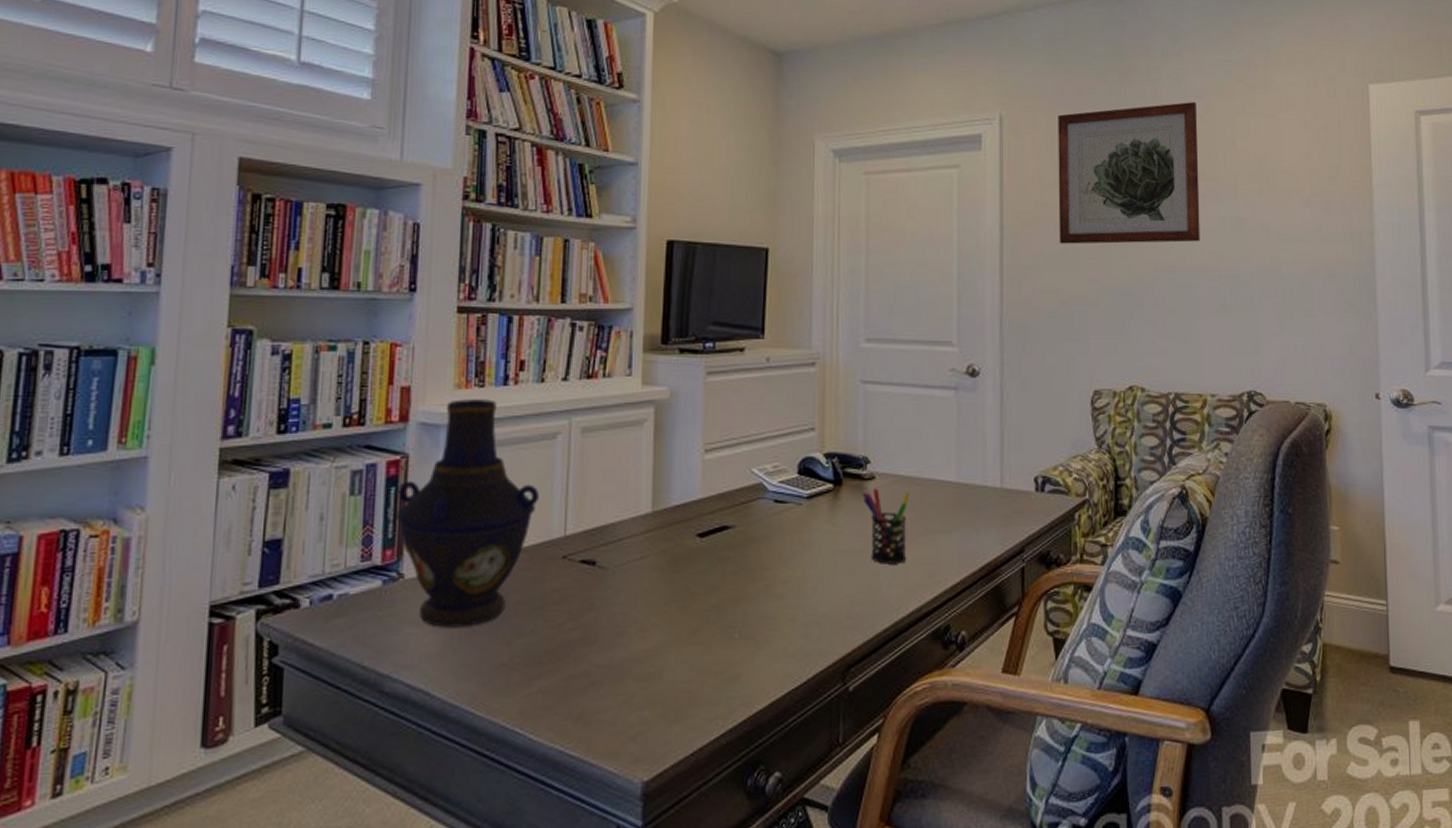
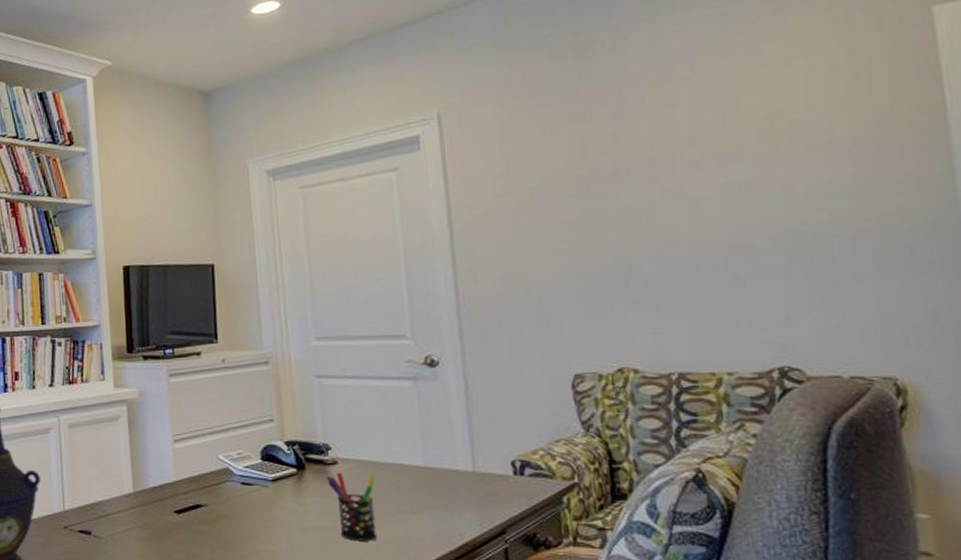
wall art: present [1058,101,1201,244] -> none [504,64,698,231]

